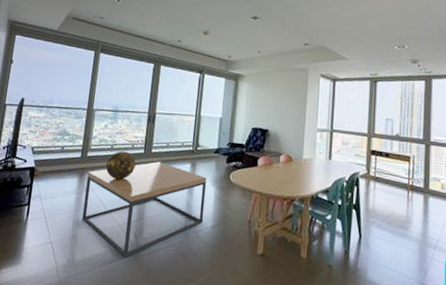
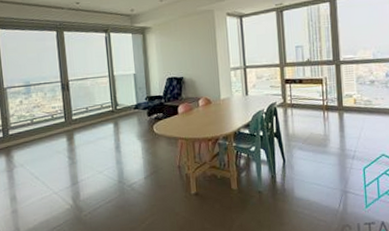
coffee table: present [82,161,207,259] -> none [14,127,136,222]
decorative sphere: present [105,151,136,179] -> none [29,123,59,151]

